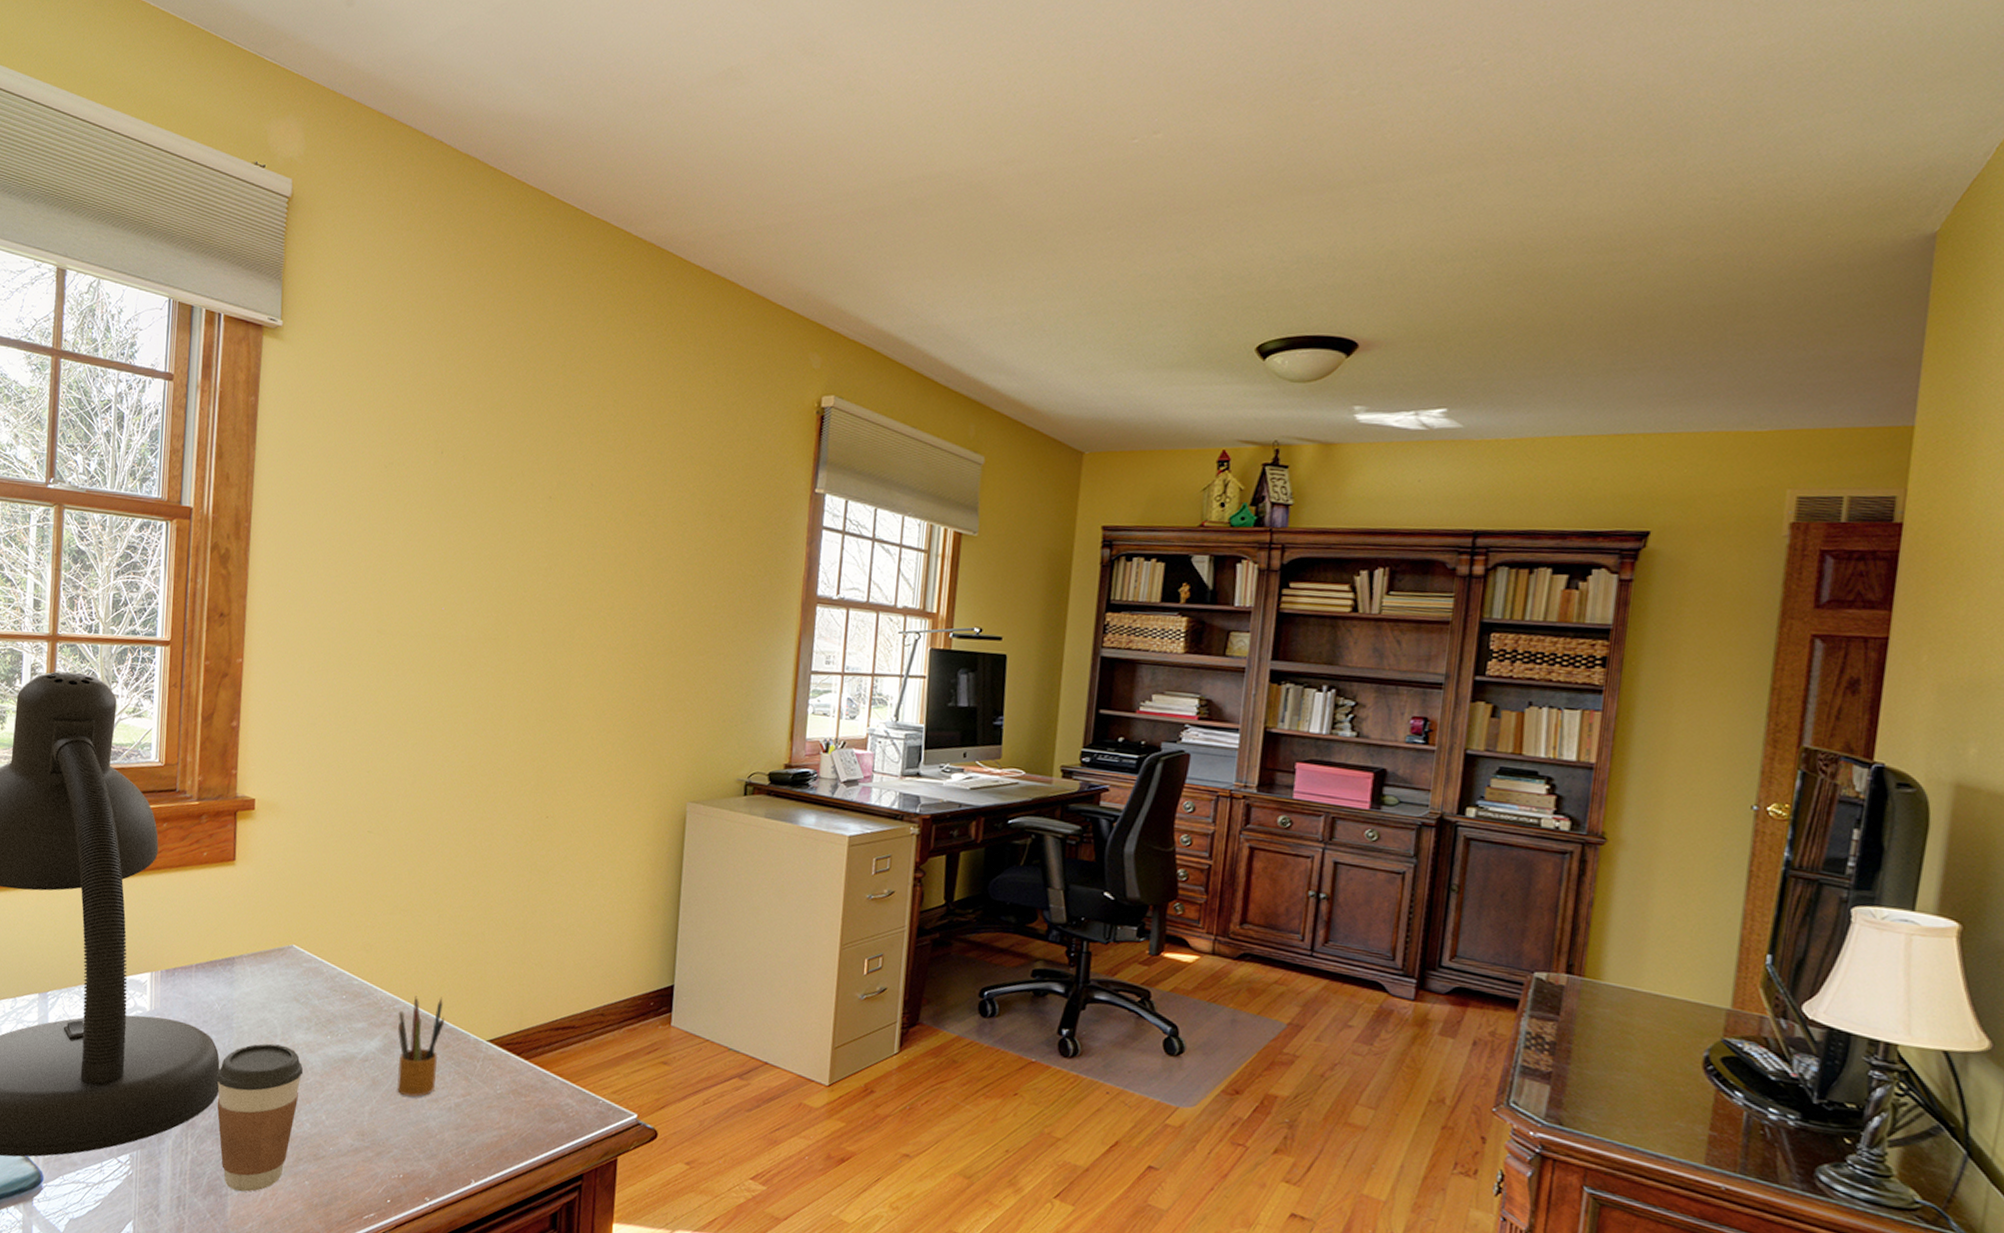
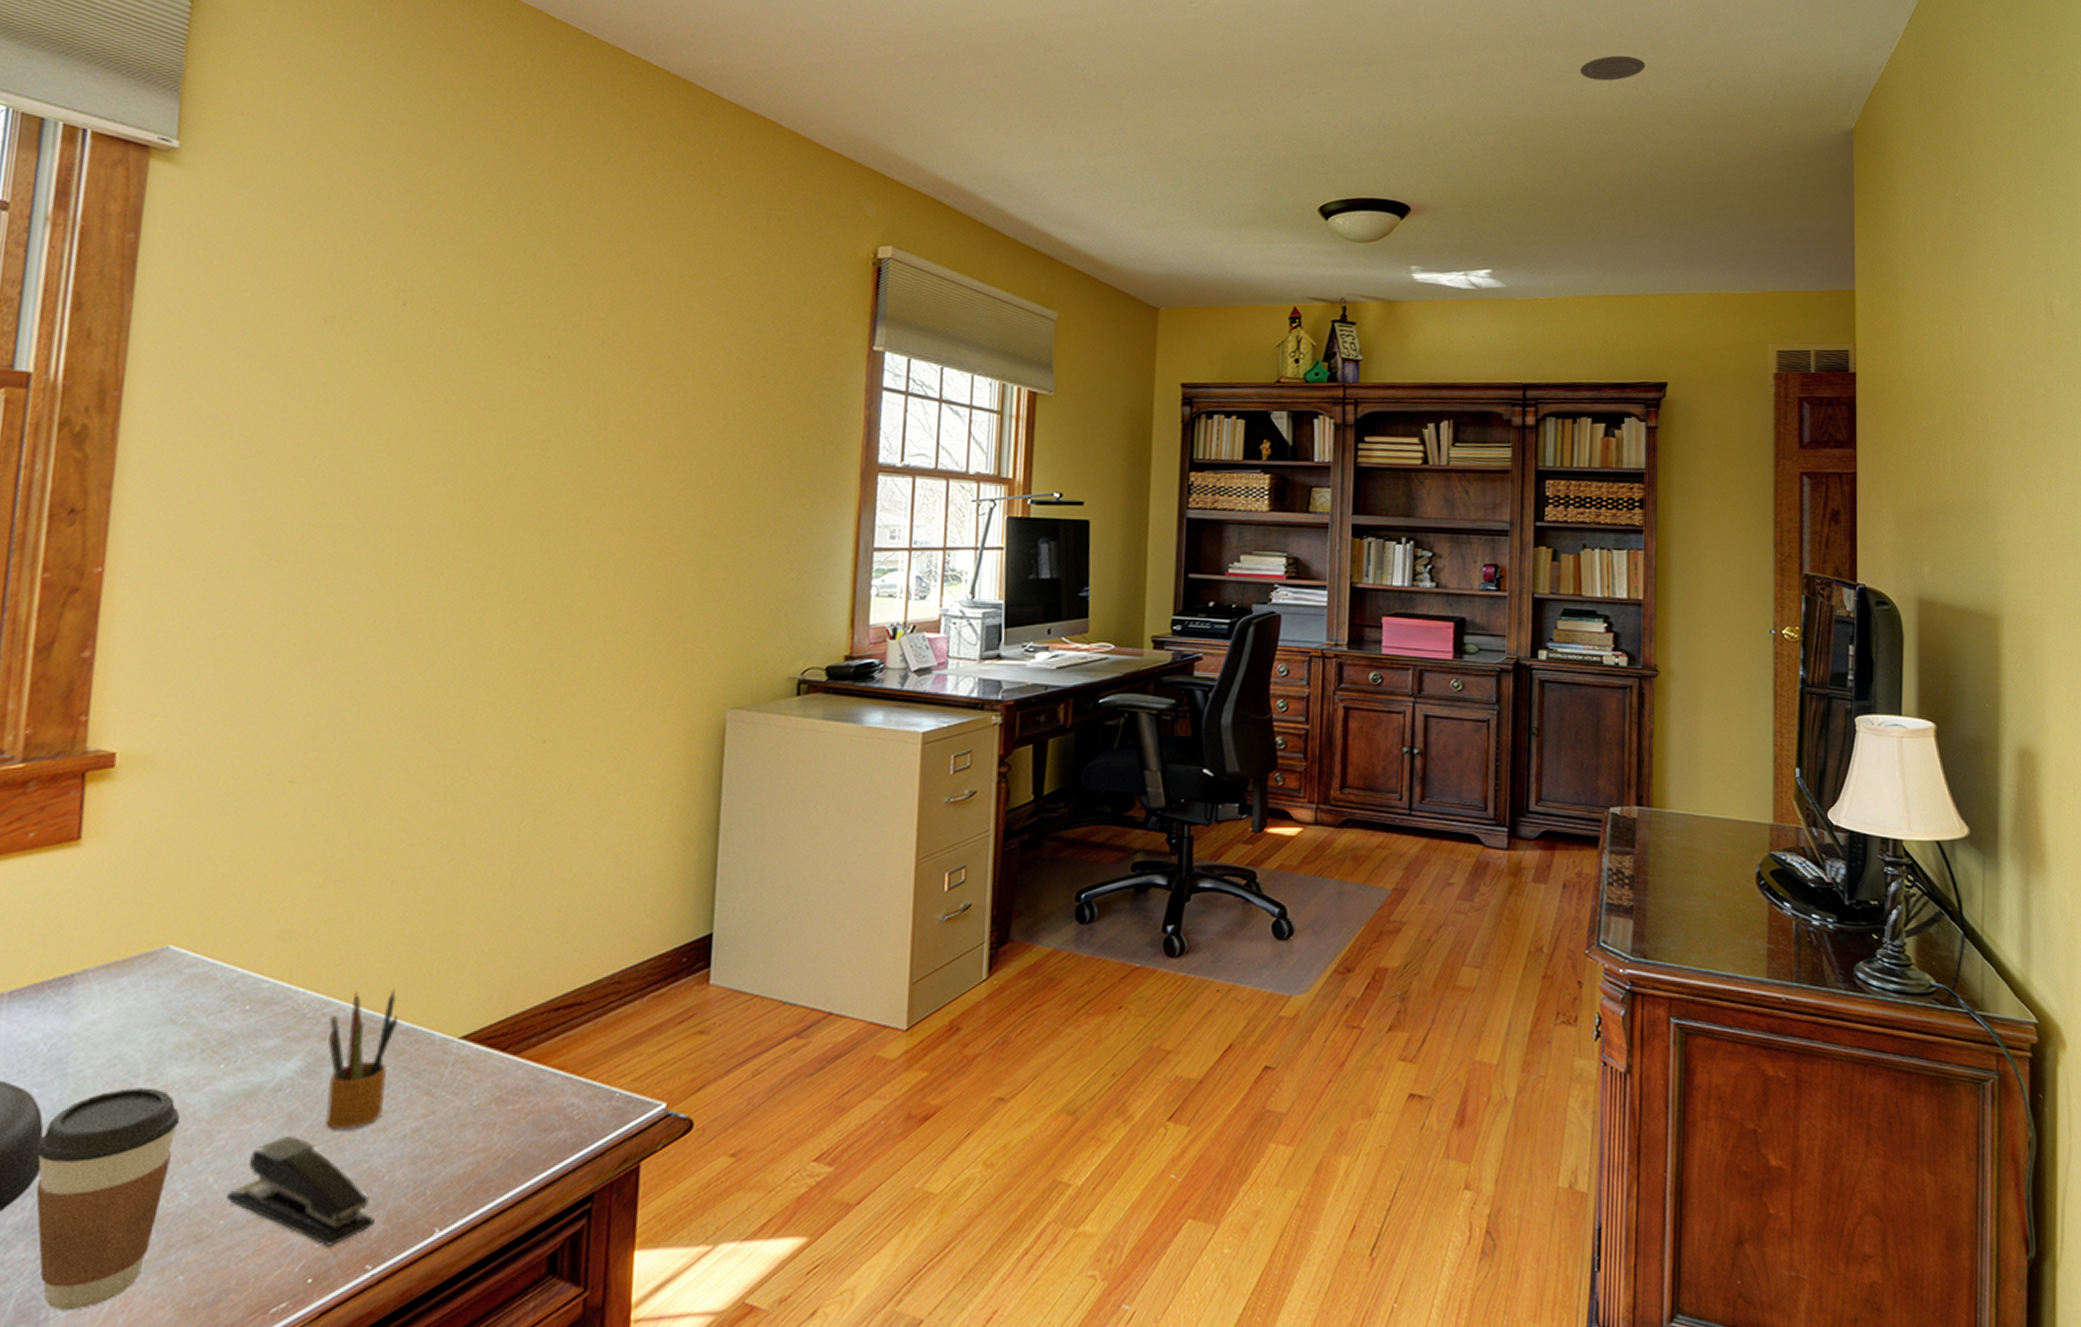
stapler: none [334,1095,431,1179] -> present [226,1136,374,1246]
recessed light: none [1575,162,1660,193] -> present [1580,55,1646,81]

